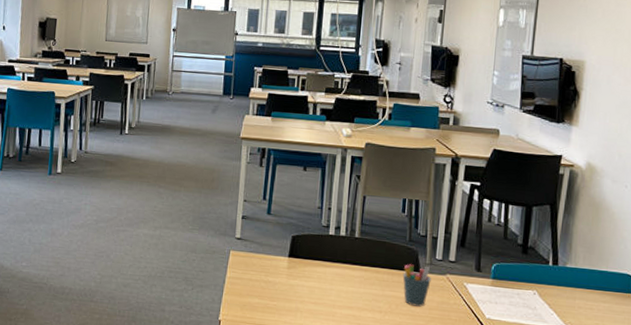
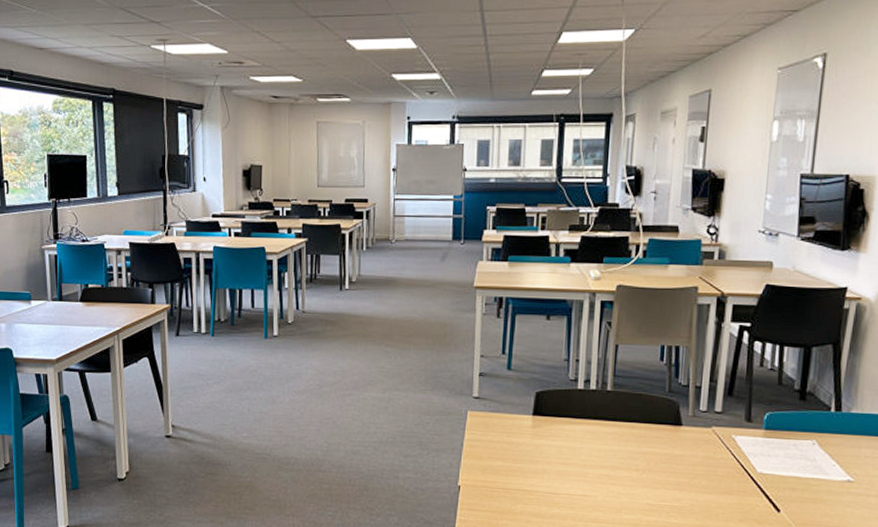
pen holder: present [402,264,431,307] -> none [662,417,695,463]

